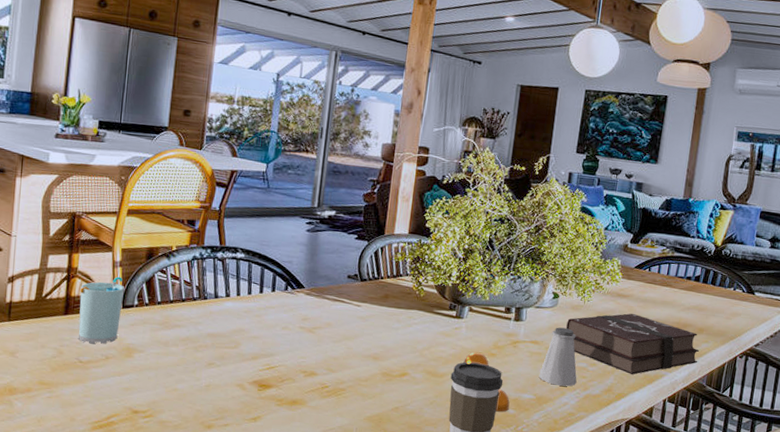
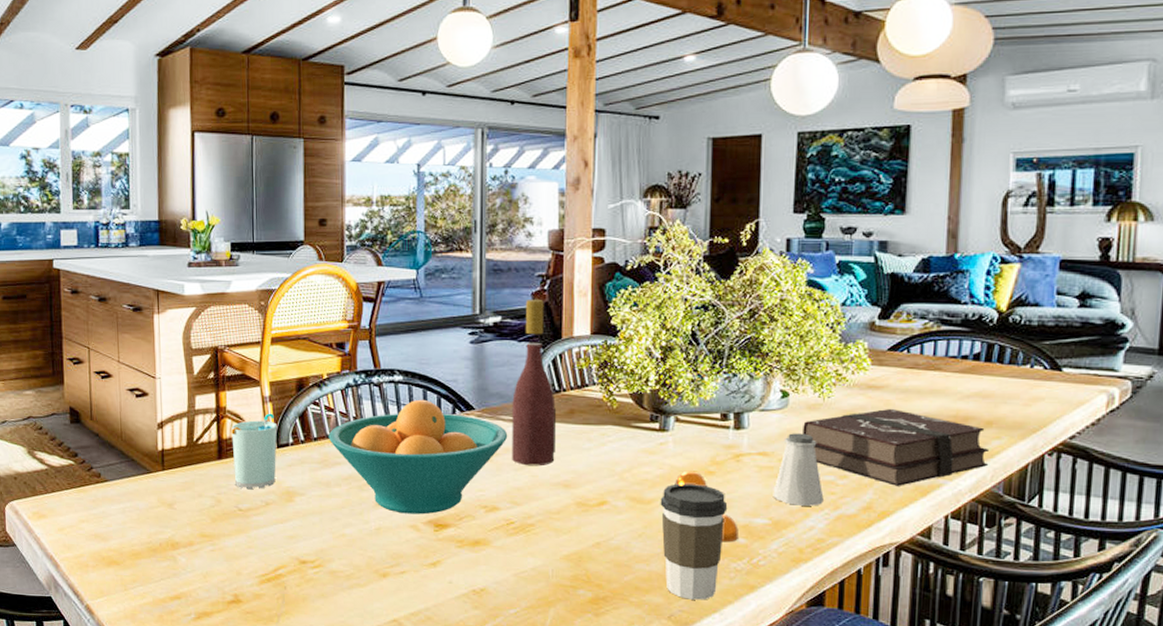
fruit bowl: none [171,275,331,376] -> present [328,399,508,515]
wine bottle: none [332,199,374,341] -> present [512,300,557,467]

